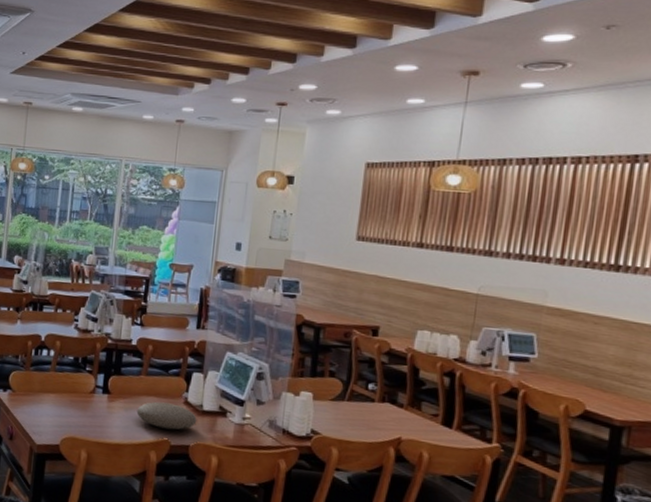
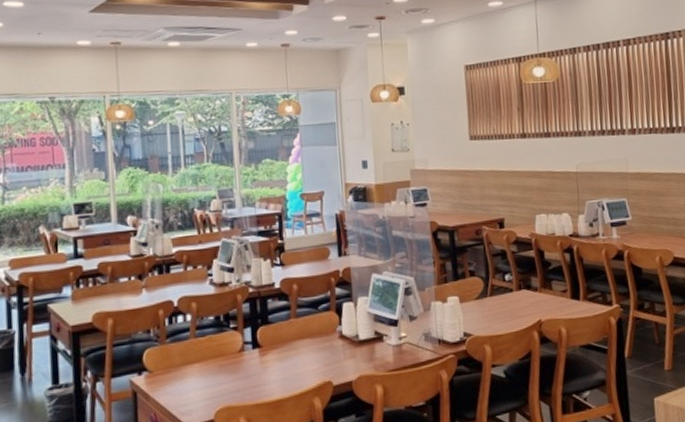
plate: present [136,401,197,430] -> none [292,341,355,371]

